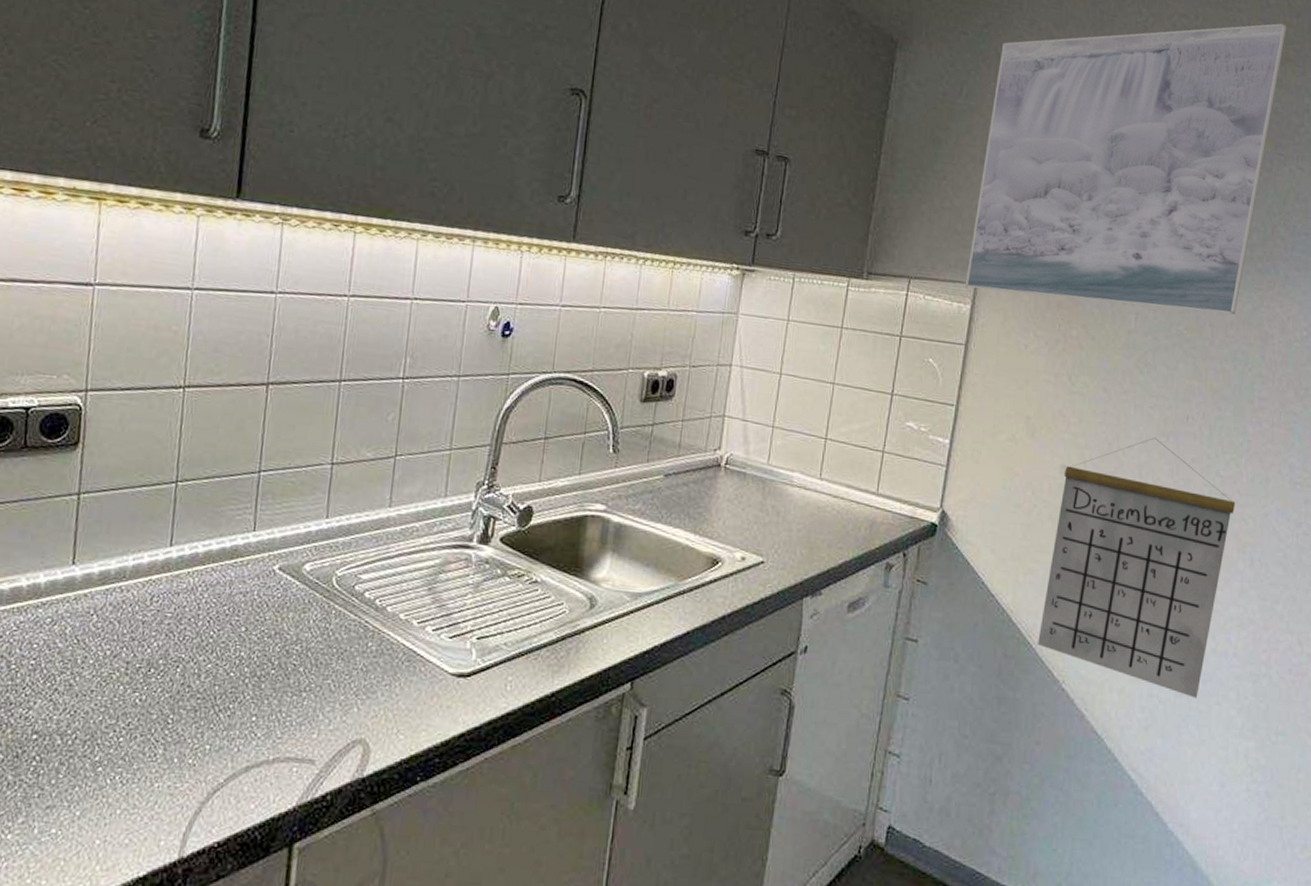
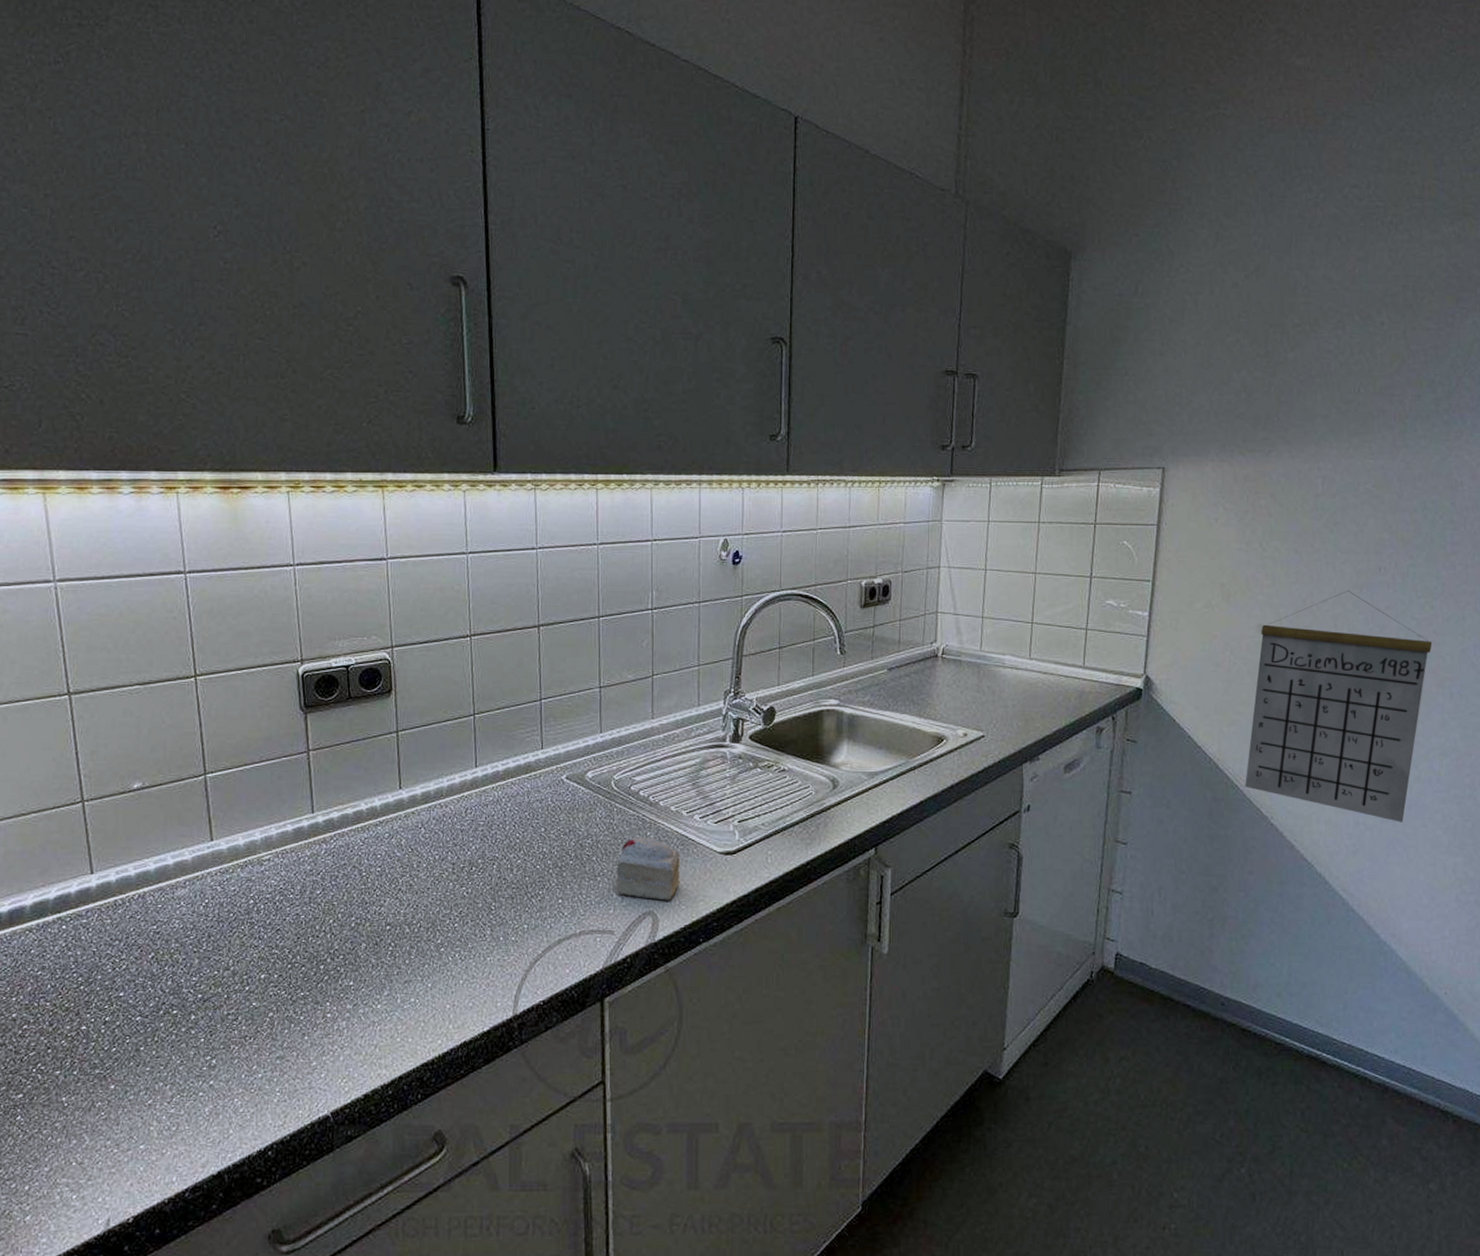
cake slice: none [324,647,405,728] -> present [616,837,680,901]
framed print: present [965,23,1287,315] -> none [1153,179,1464,473]

